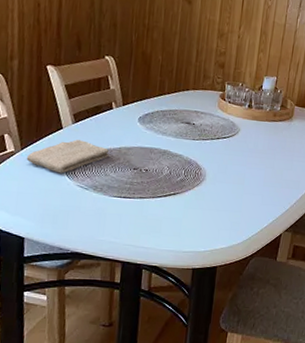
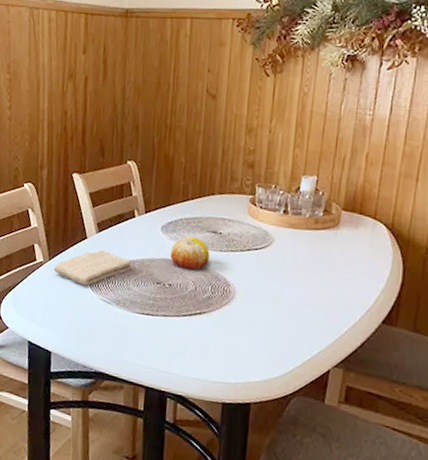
fruit: none [147,127,184,156] -> present [170,236,210,270]

